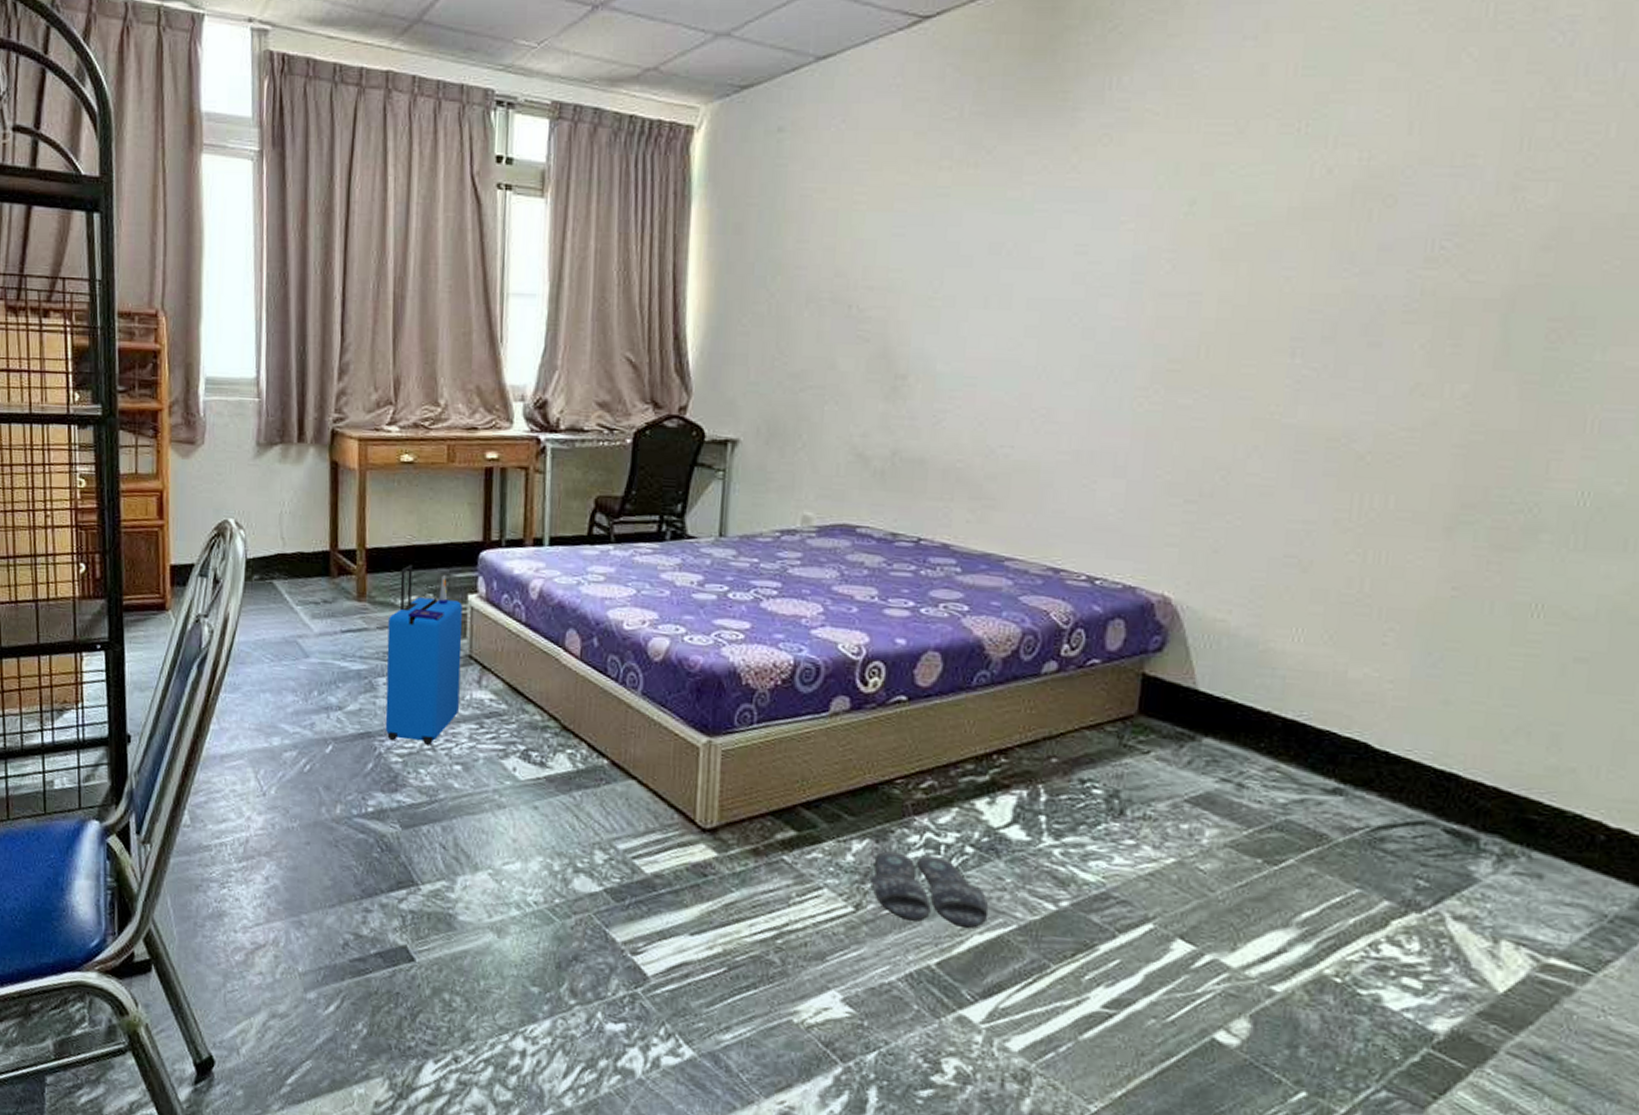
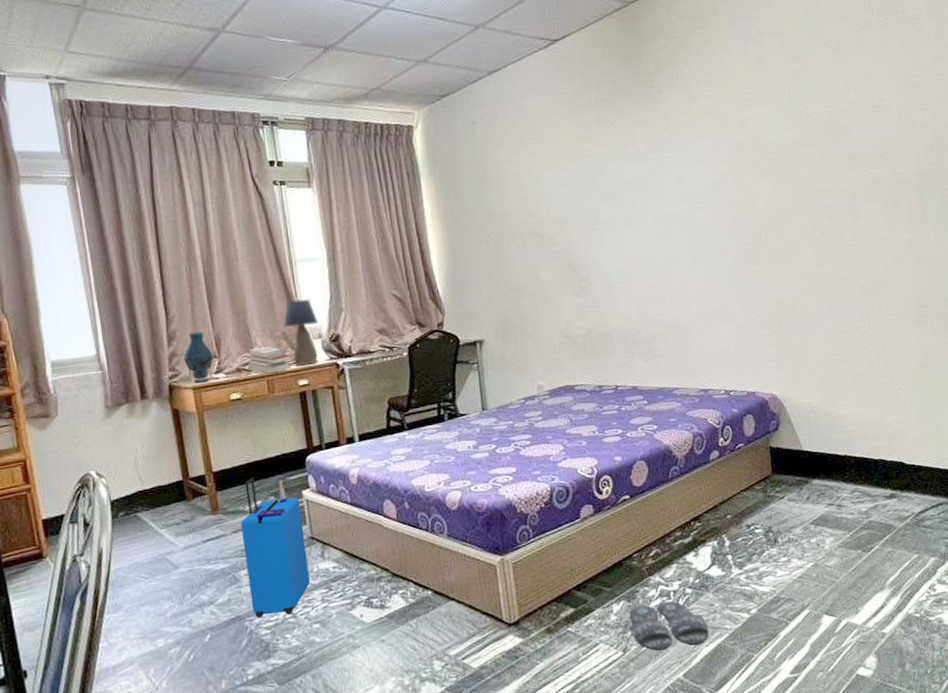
vase: none [353,368,389,434] -> present [183,331,214,383]
books: none [428,400,486,438] -> present [248,346,294,375]
table lamp: none [480,344,524,434] -> present [284,299,319,366]

